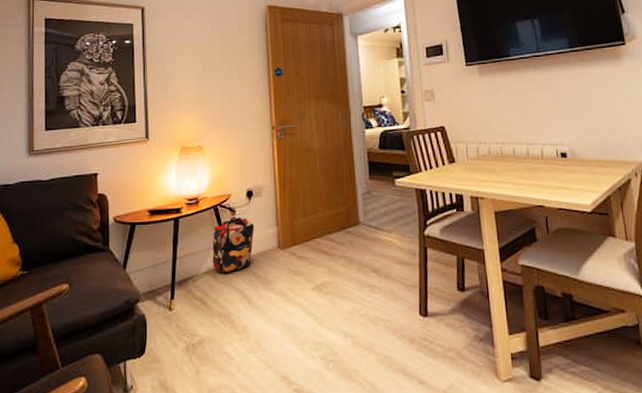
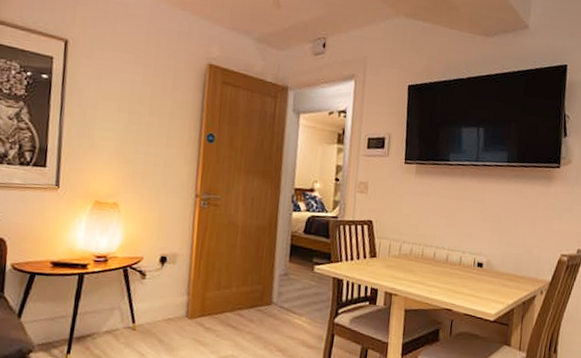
backpack: present [212,216,254,274] -> none [115,279,164,335]

